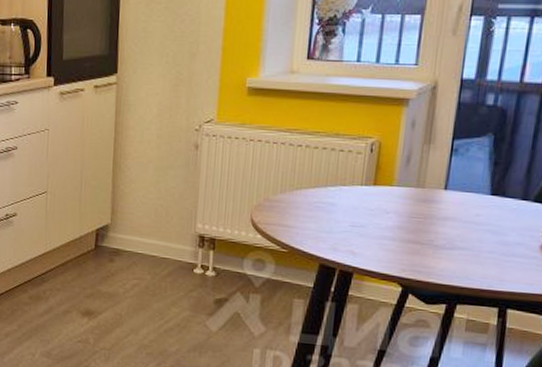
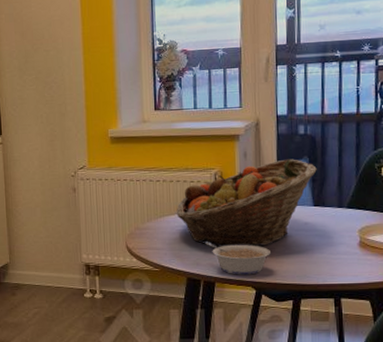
fruit basket: none [317,134,503,237] -> present [176,159,317,247]
legume: none [348,224,427,269] -> present [205,241,270,275]

